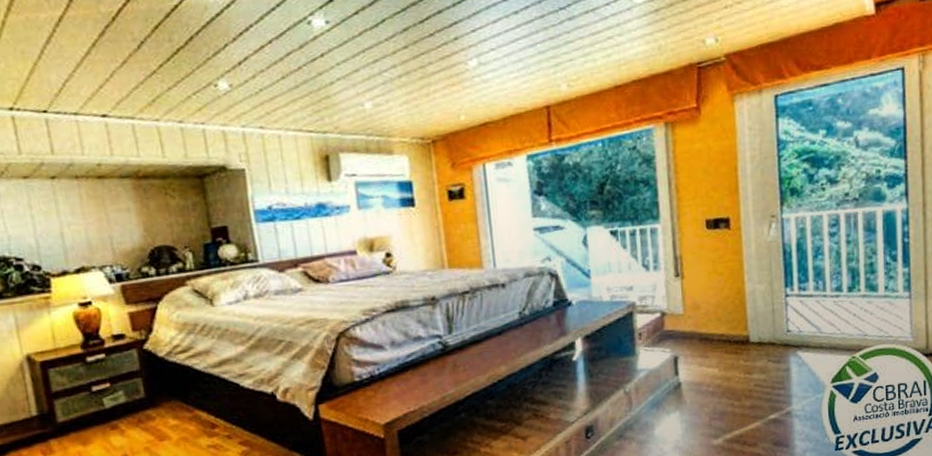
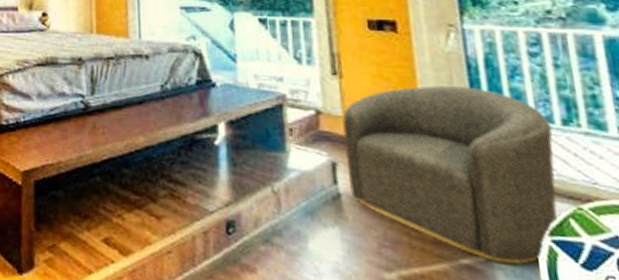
armchair: none [683,270,841,412] -> present [342,85,558,265]

